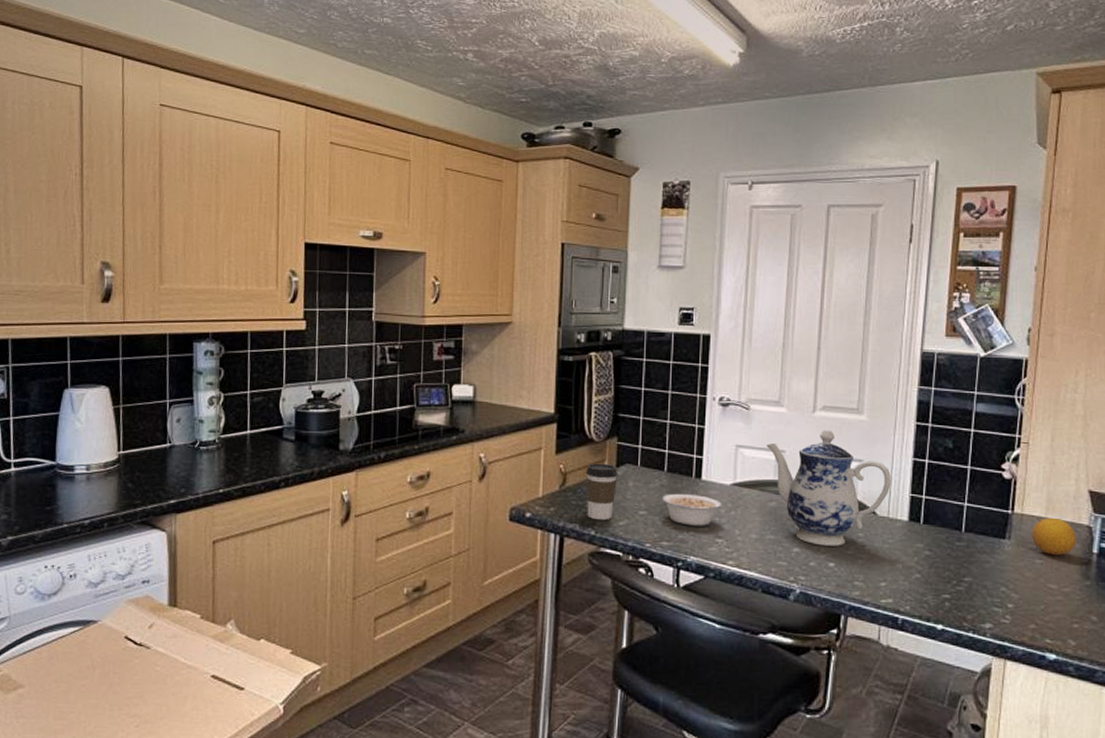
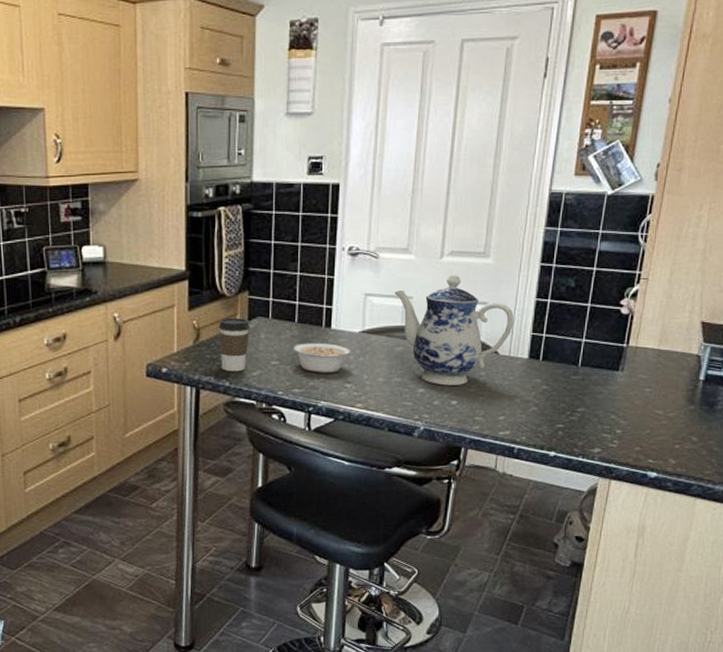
fruit: present [1031,517,1076,556] -> none [643,348,685,384]

